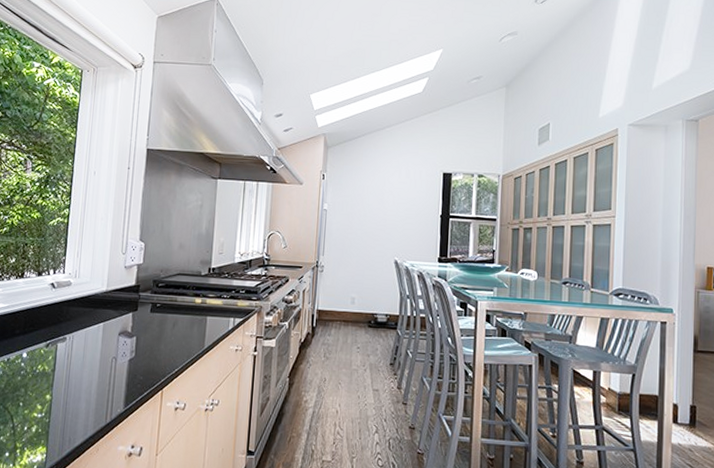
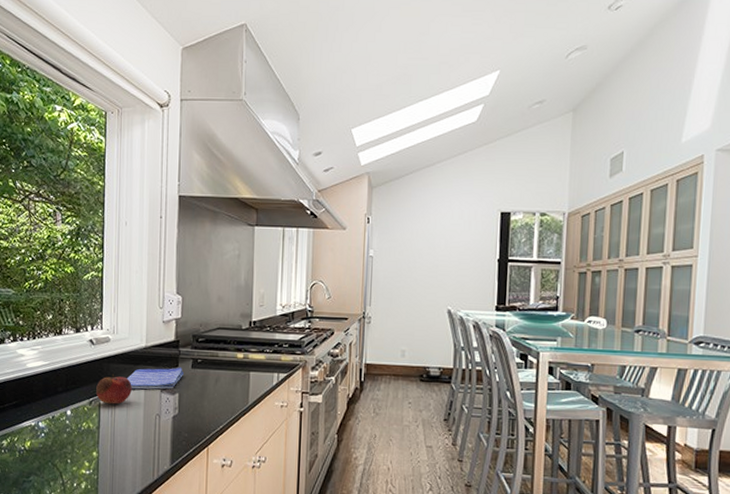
fruit: none [54,317,90,347] -> present [96,373,132,405]
dish towel: none [85,311,142,333] -> present [126,367,183,390]

